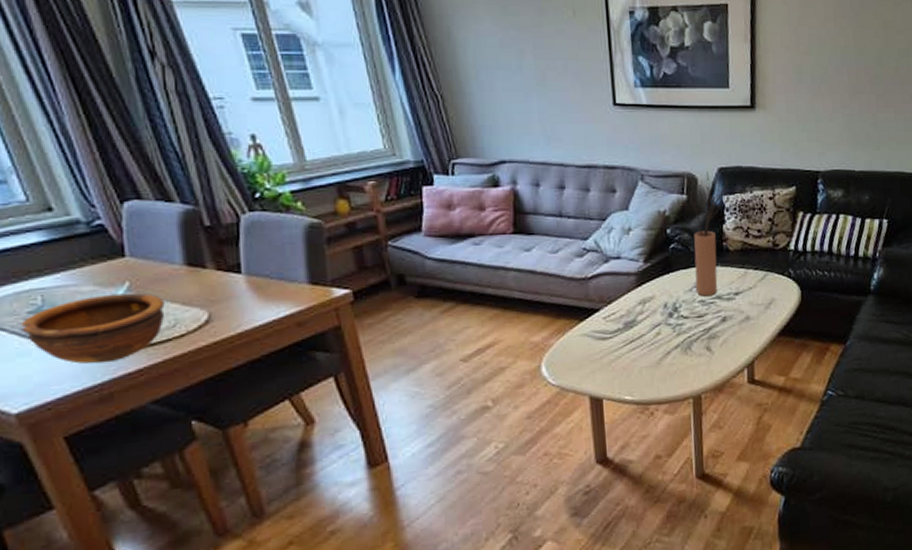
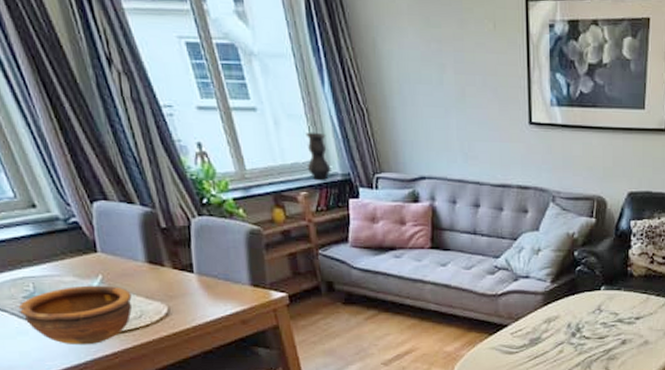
vase: none [375,120,403,168] -> present [306,132,331,180]
vase: present [687,172,729,296] -> none [596,196,638,319]

